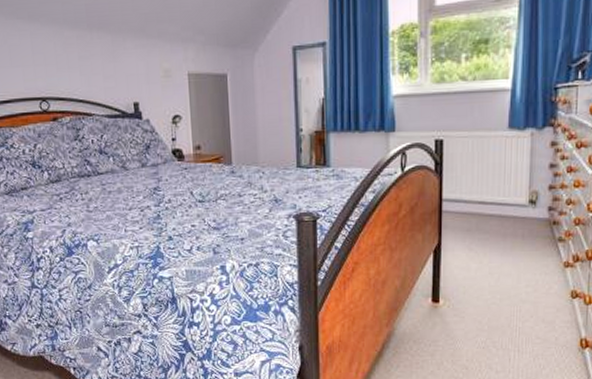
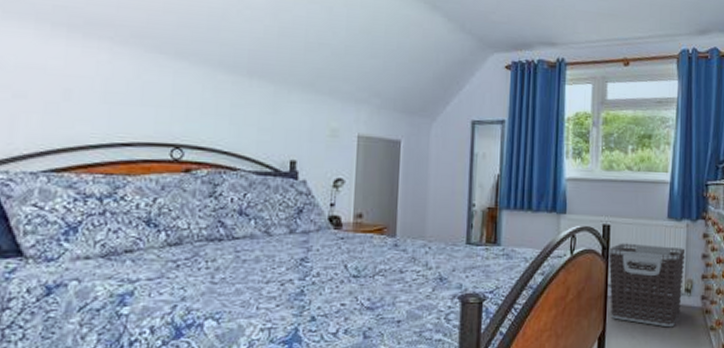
clothes hamper: none [442,156,530,240] -> present [608,243,686,328]

